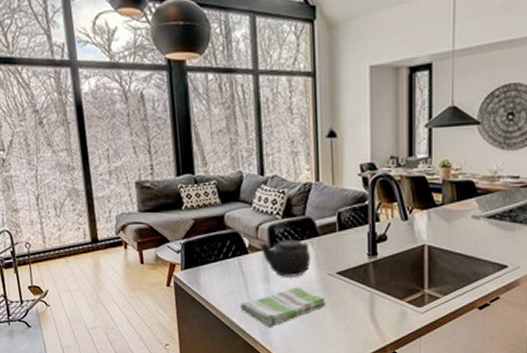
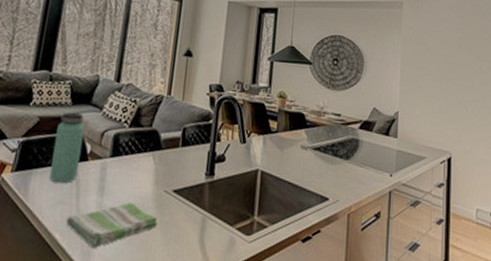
bottle: none [213,210,241,275] -> present [49,112,84,183]
teapot: present [258,239,312,277] -> none [100,149,151,191]

